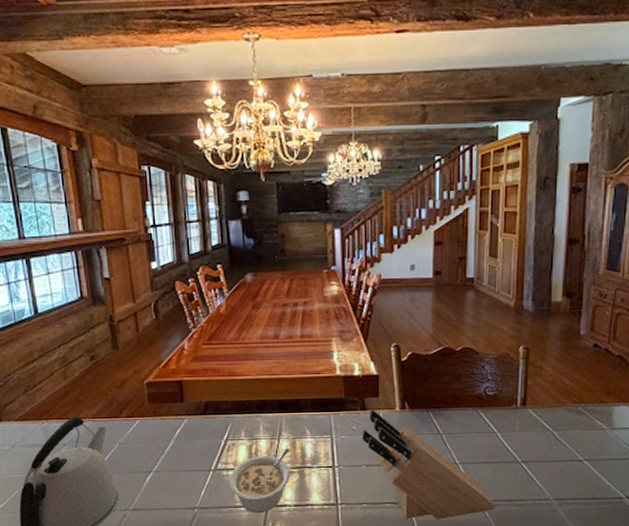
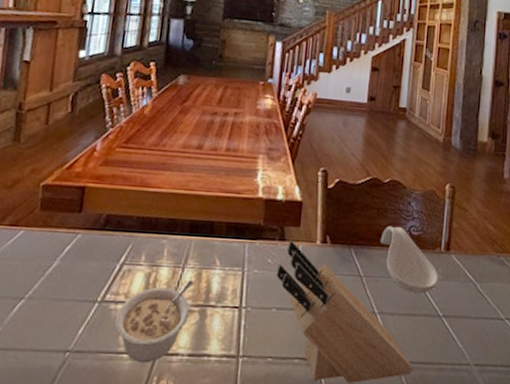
spoon rest: none [457,388,517,444] -> present [381,226,440,294]

